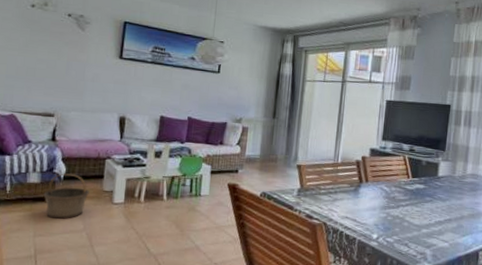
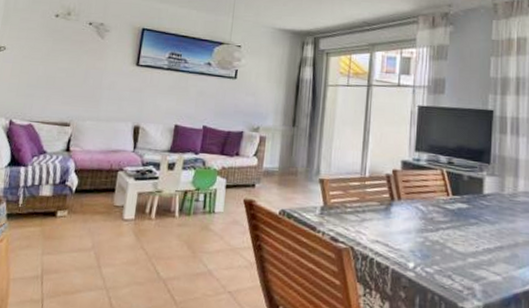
basket: present [43,173,89,219] -> none [54,186,100,236]

